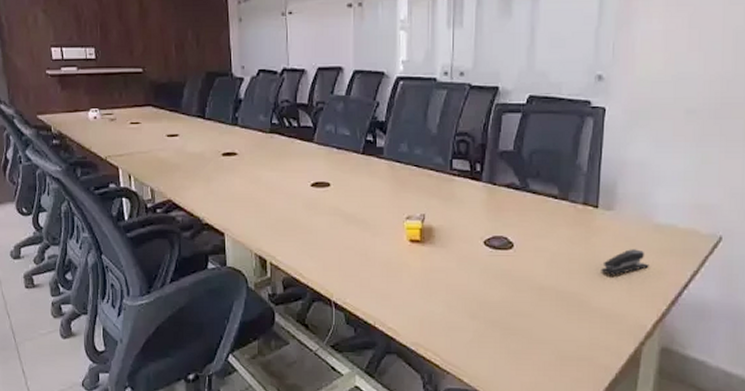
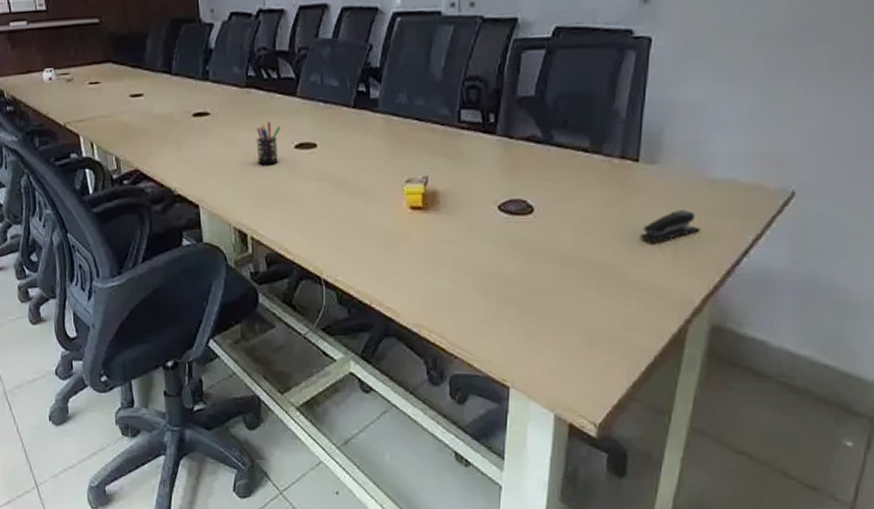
pen holder: none [277,163,299,200] -> present [256,122,281,165]

